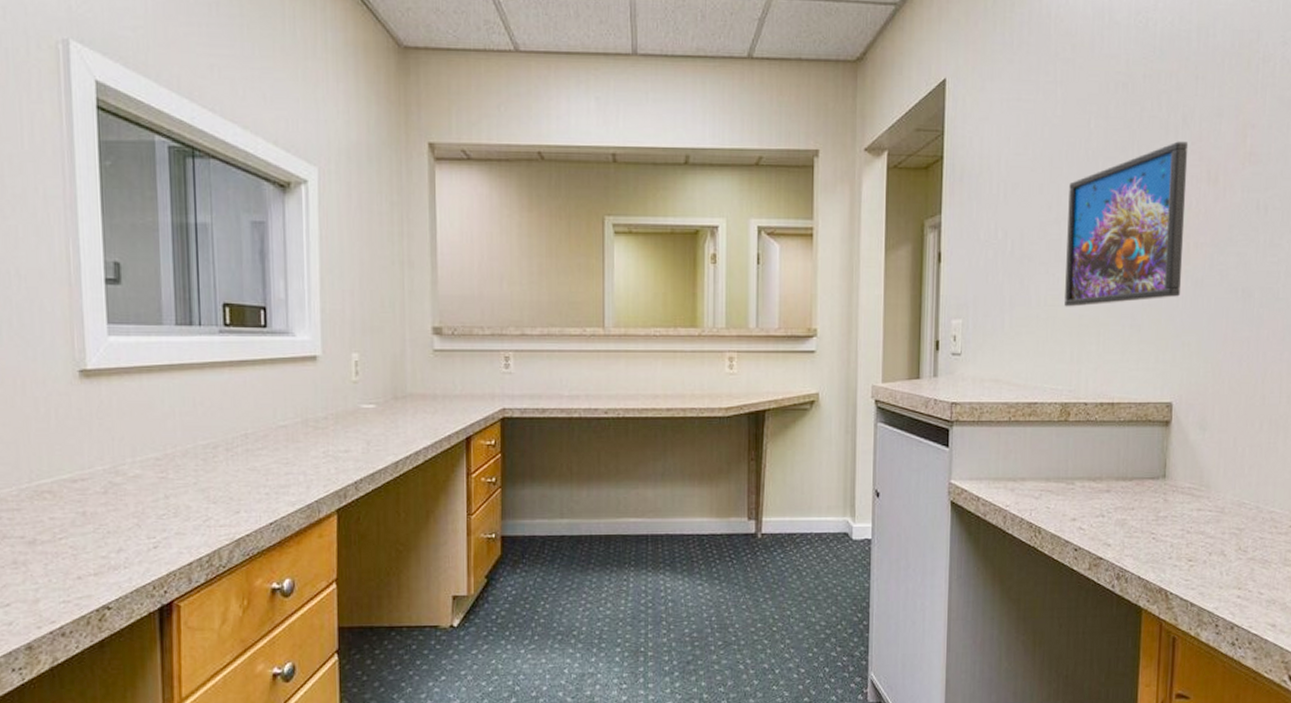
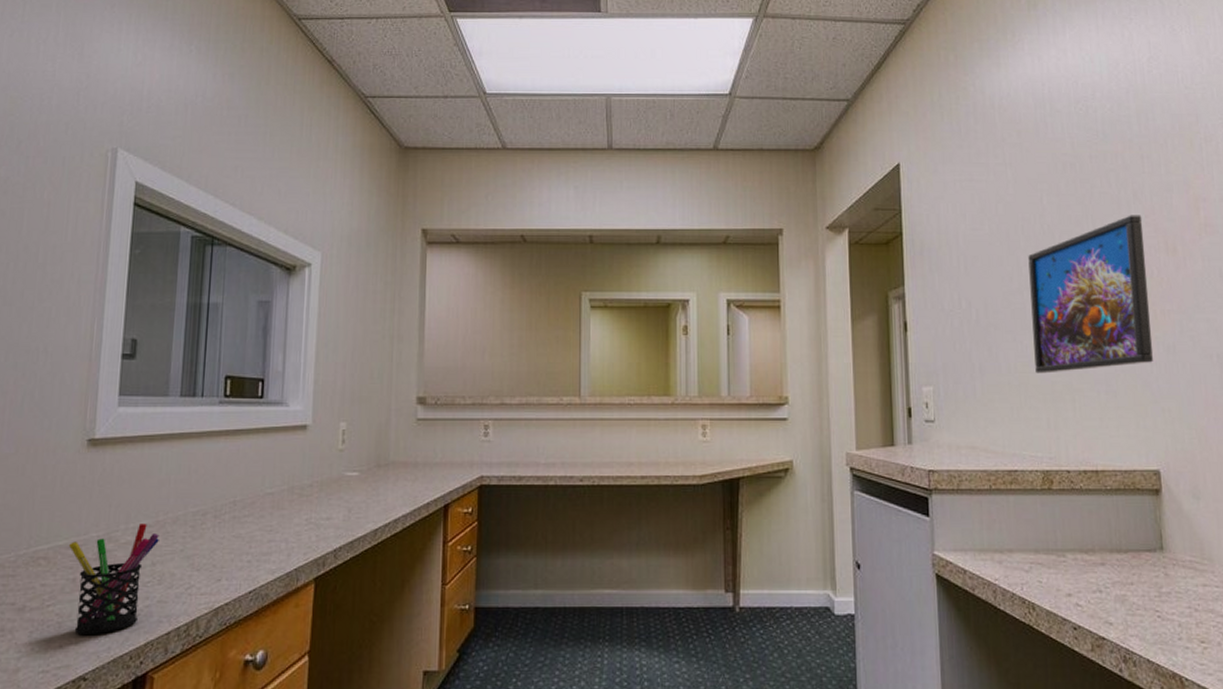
pen holder: none [74,457,170,566] -> present [69,523,159,634]

